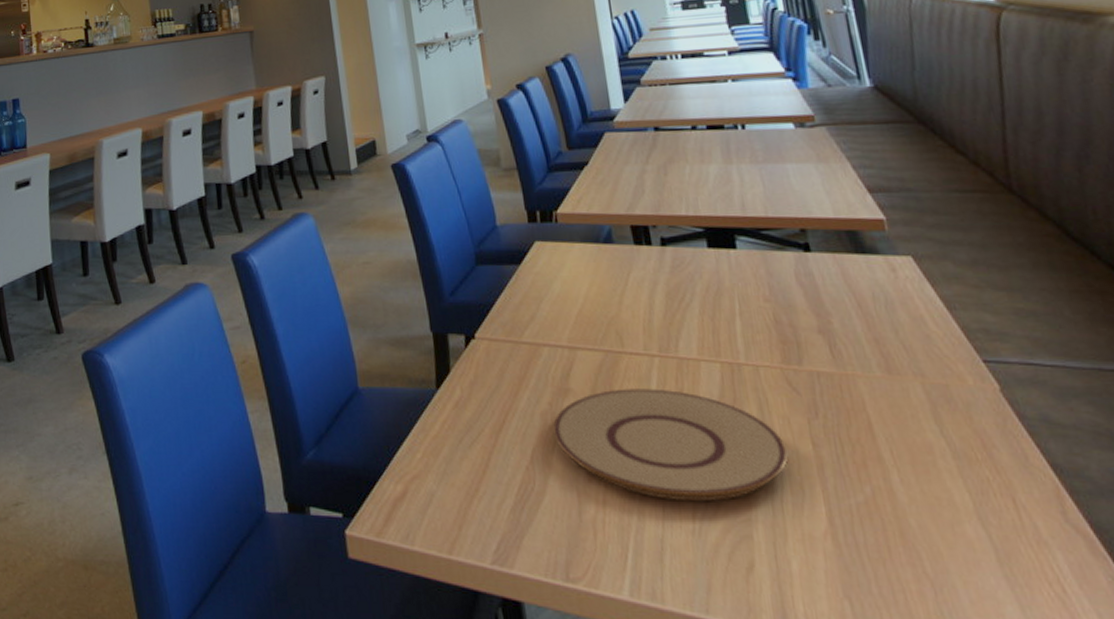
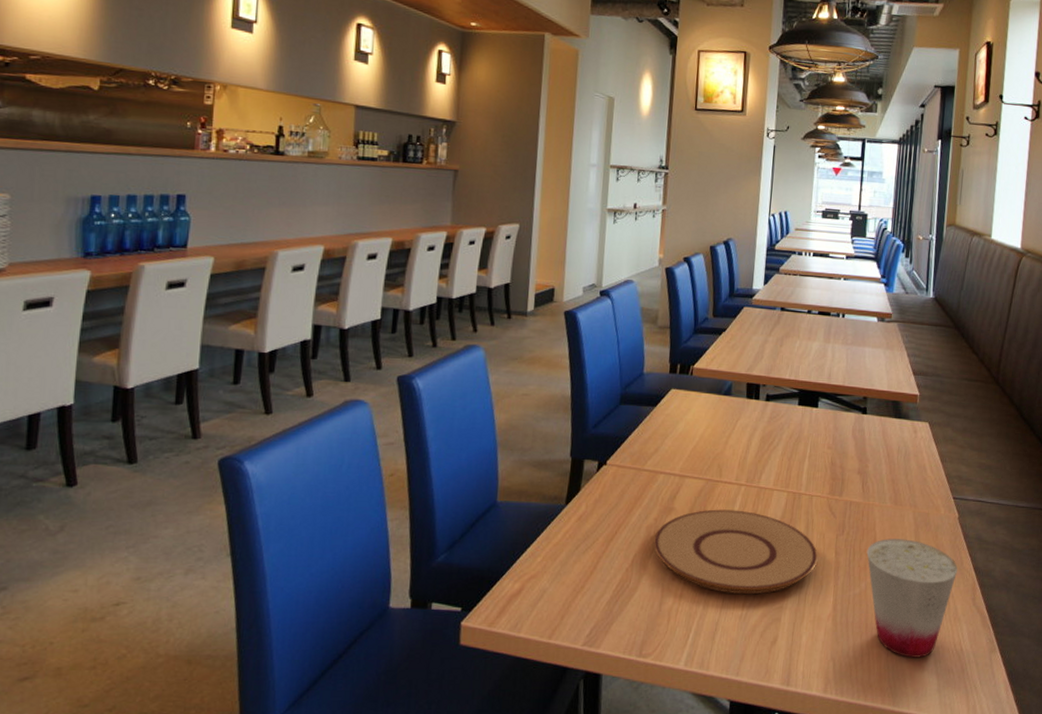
cup: none [860,423,1023,601] -> present [866,539,958,658]

